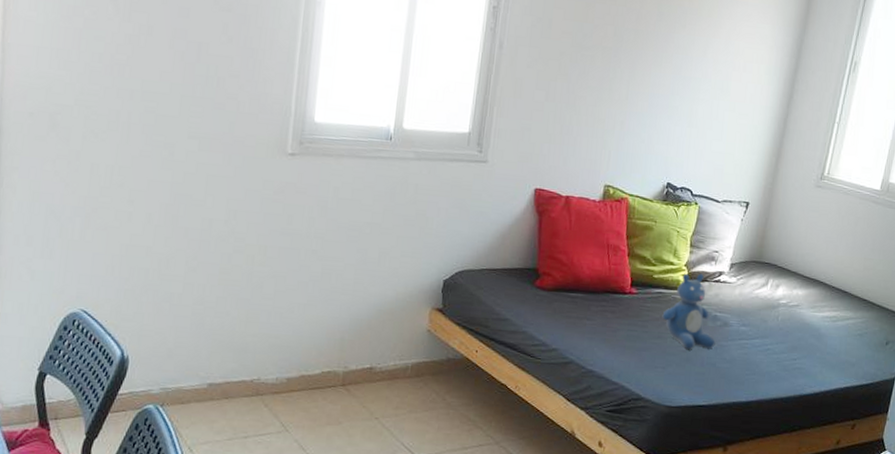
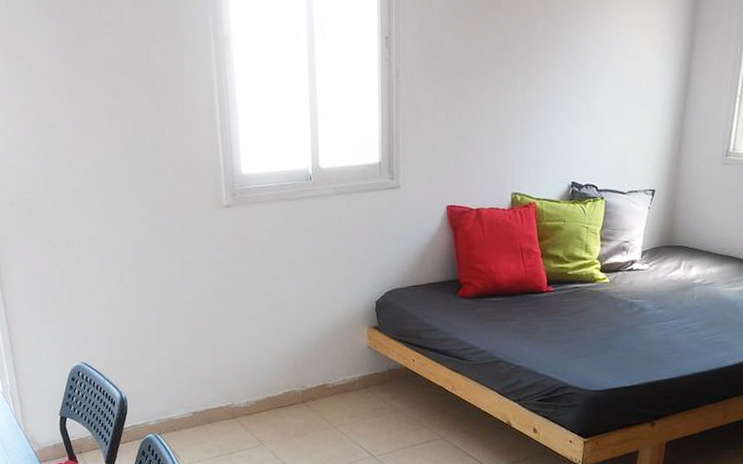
stuffed animal: present [662,273,716,350] -> none [580,264,634,338]

